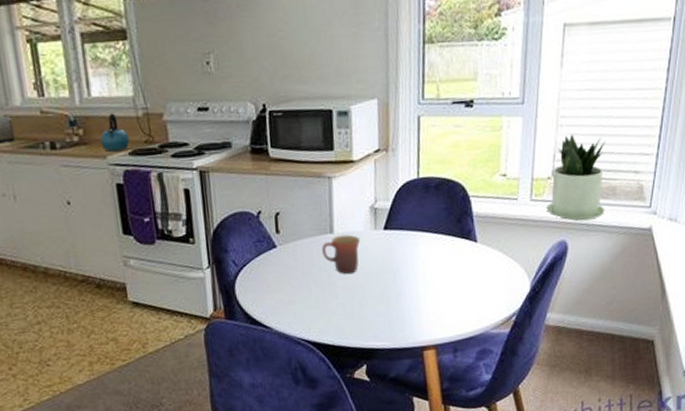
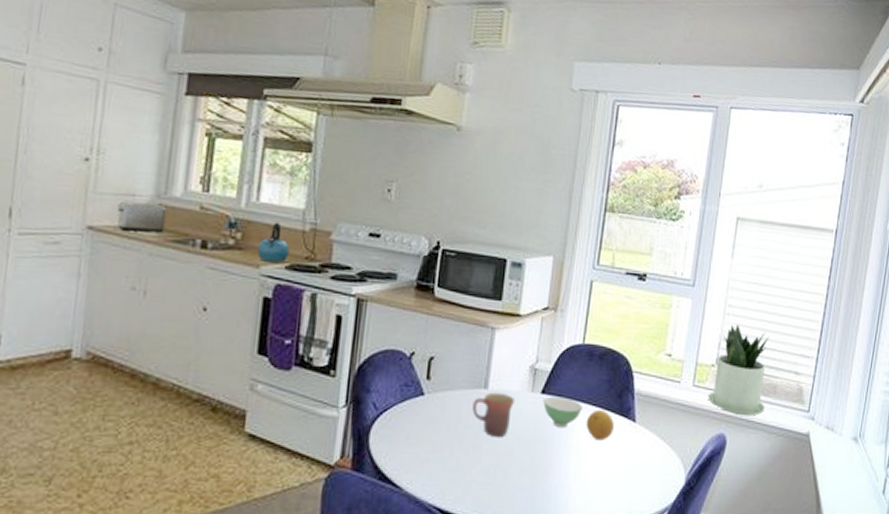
bowl: none [387,229,425,257] -> present [543,396,582,427]
fruit: none [429,236,457,264] -> present [586,410,614,441]

